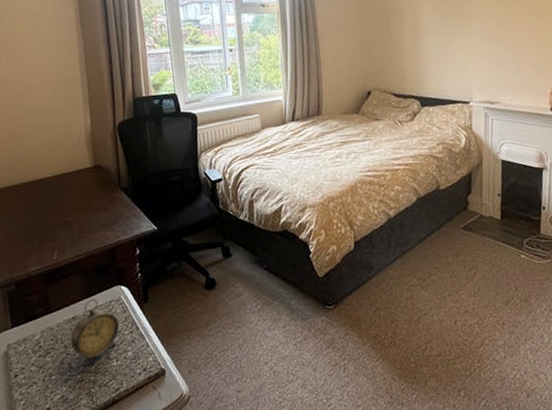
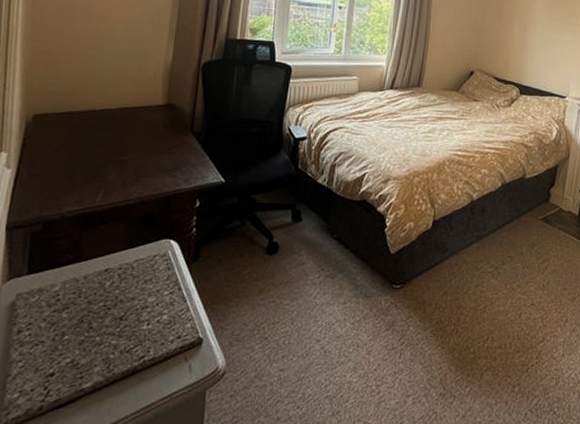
alarm clock: present [70,299,120,366] -> none [96,251,160,327]

